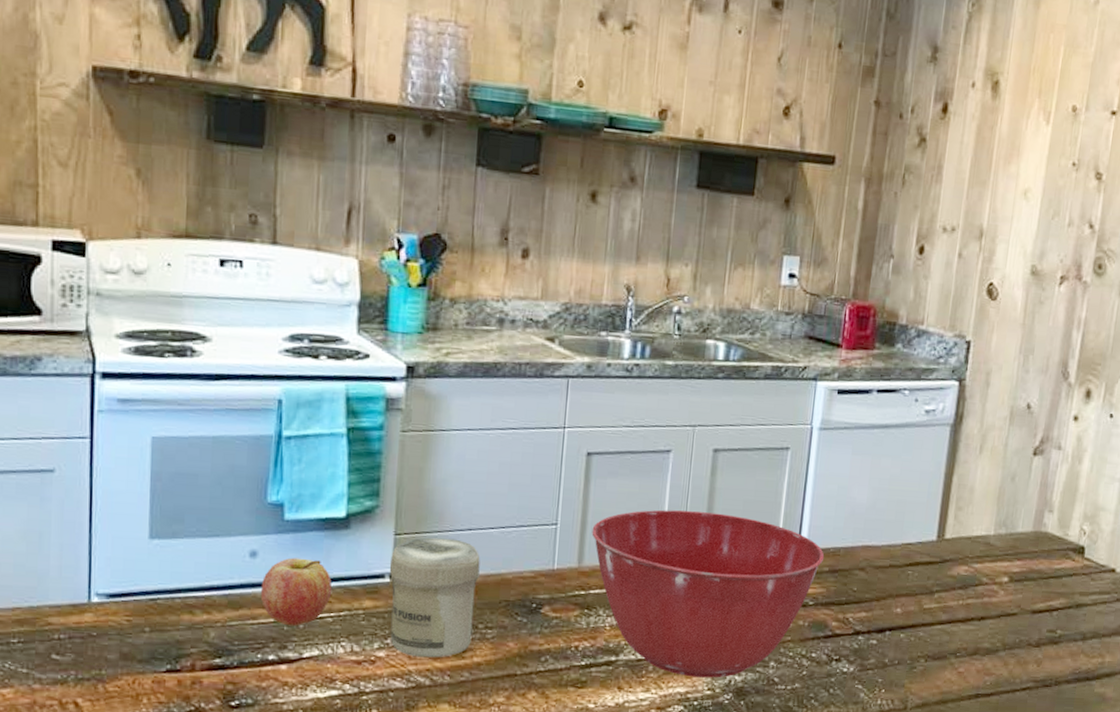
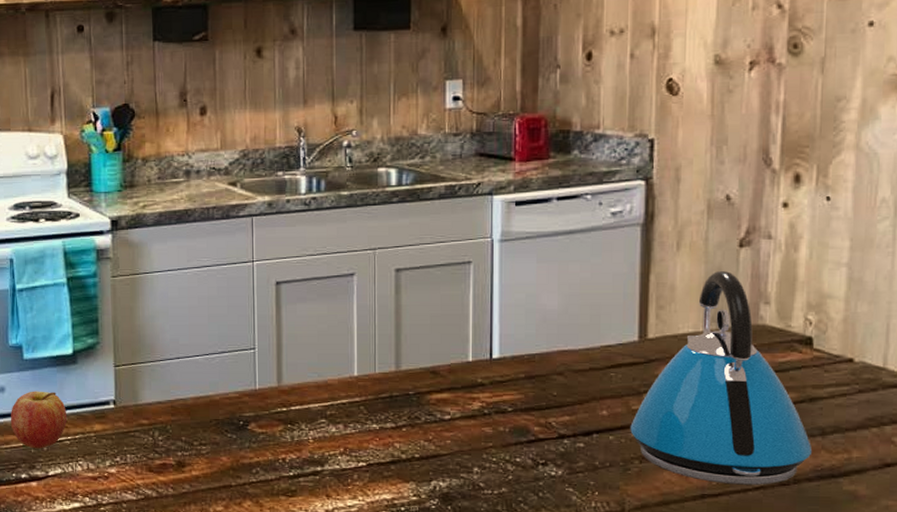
jar: present [389,537,480,658] -> none [112,367,190,473]
mixing bowl: present [591,509,825,678] -> none [287,329,519,485]
kettle: none [920,476,1074,686] -> present [630,270,813,485]

